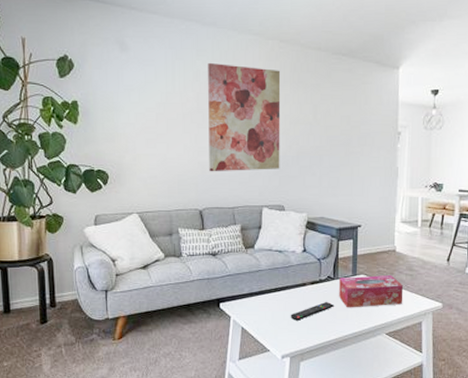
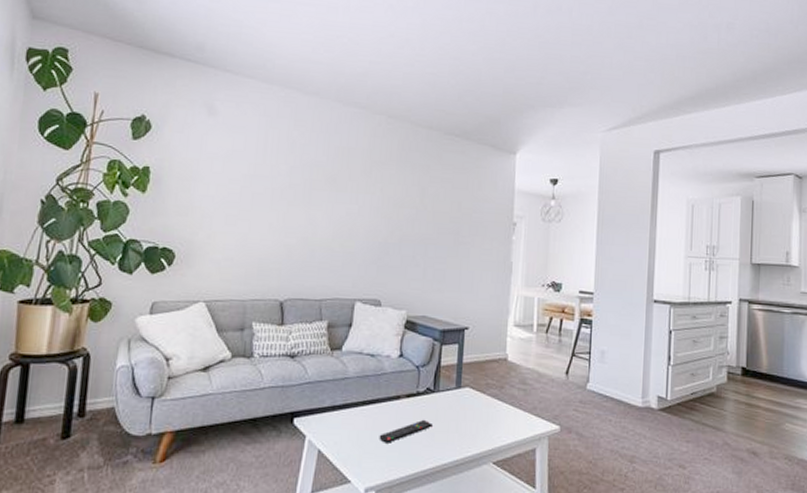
wall art: present [208,63,281,172] -> none [296,135,387,258]
tissue box: present [339,275,404,308] -> none [439,389,516,429]

